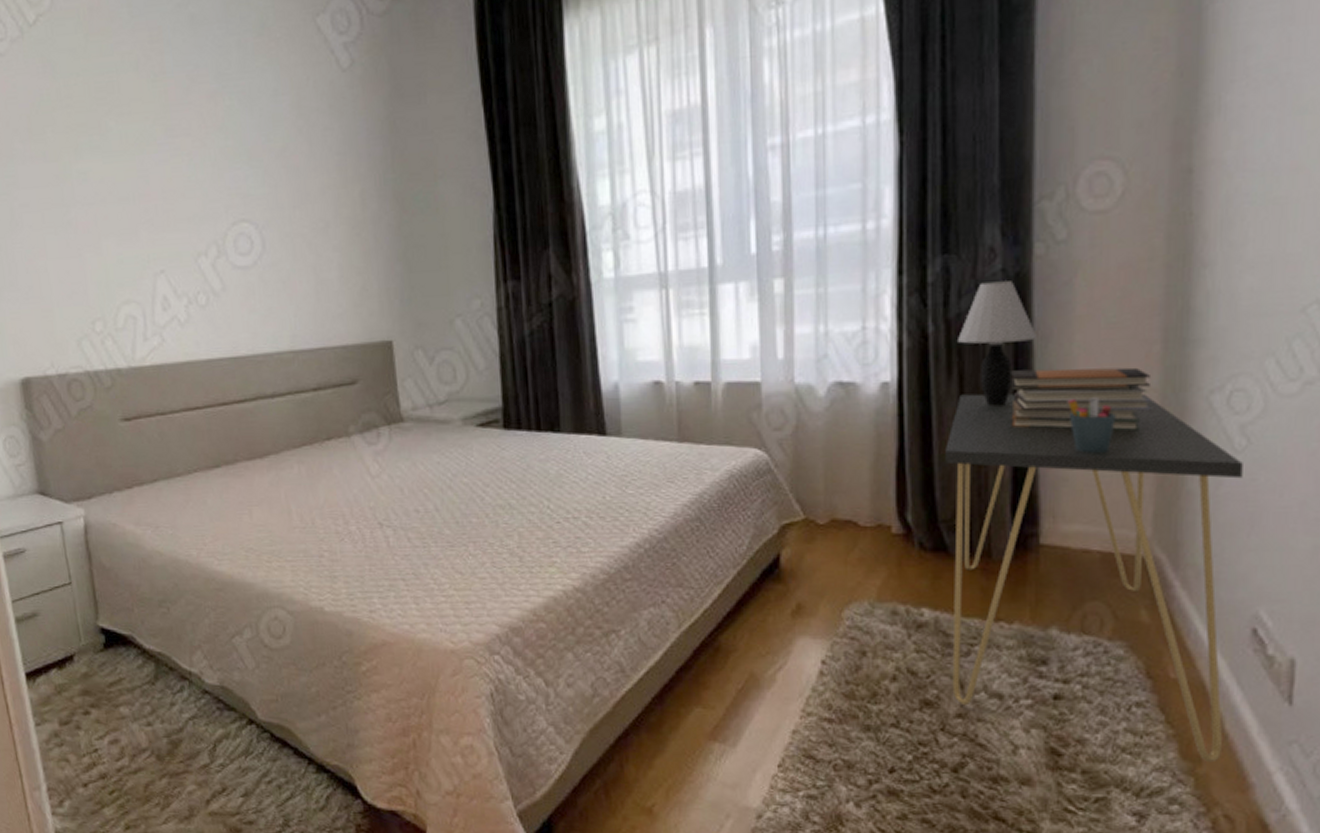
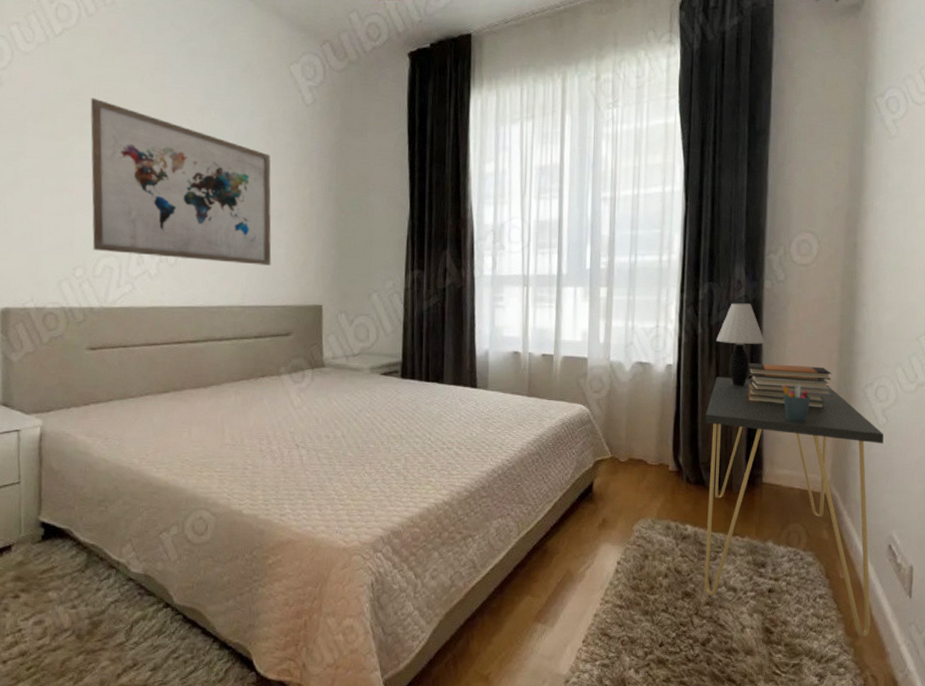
wall art: none [81,100,323,298] -> present [90,98,272,266]

